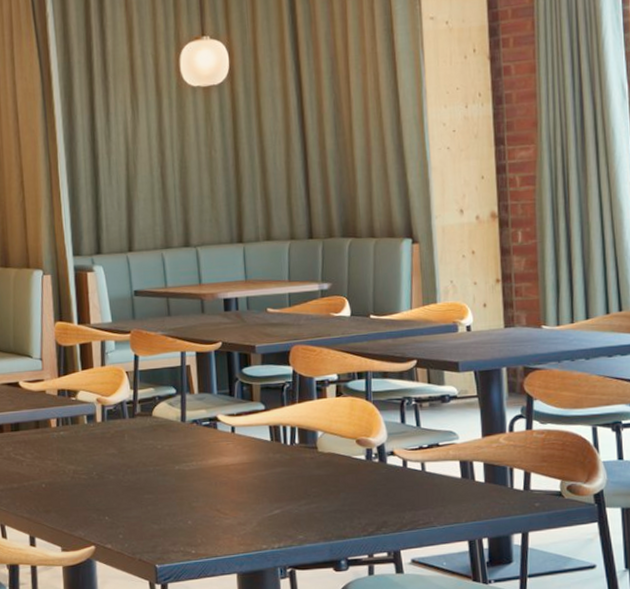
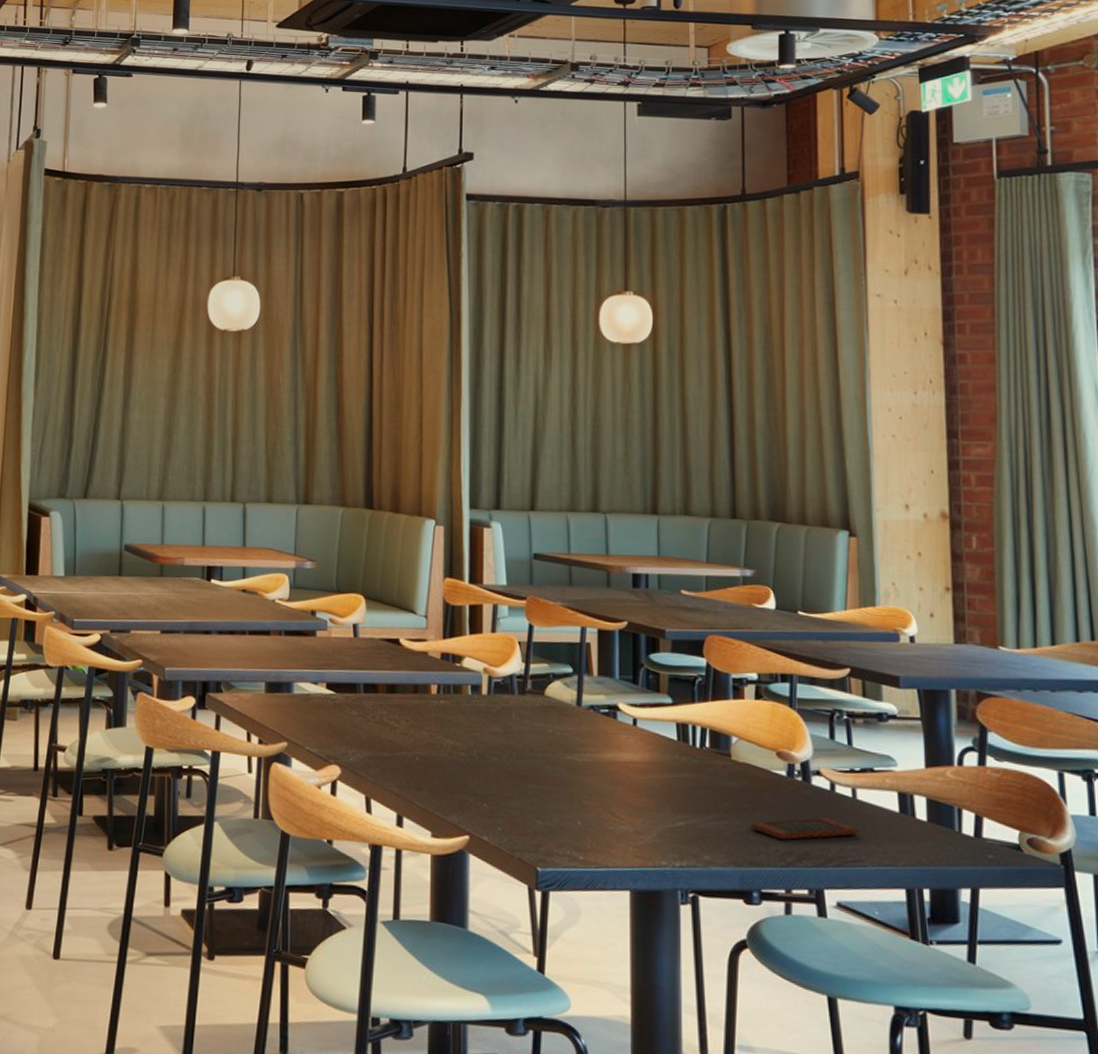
smartphone: none [336,490,428,513] -> present [750,818,859,840]

